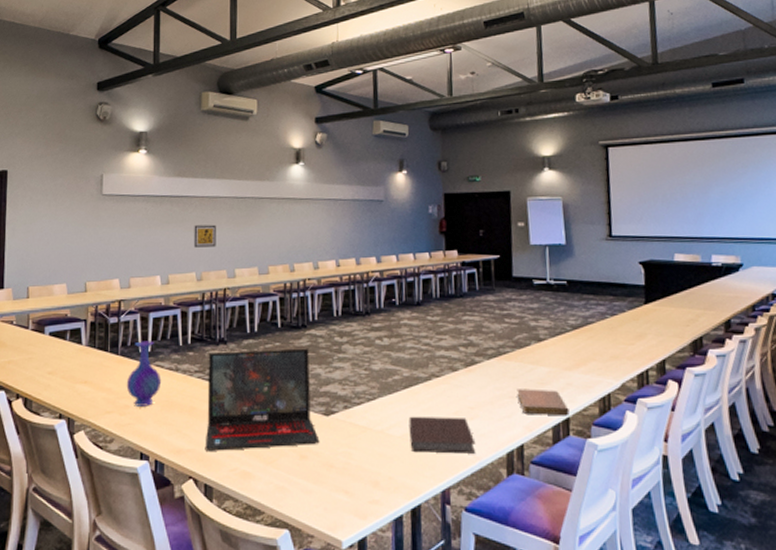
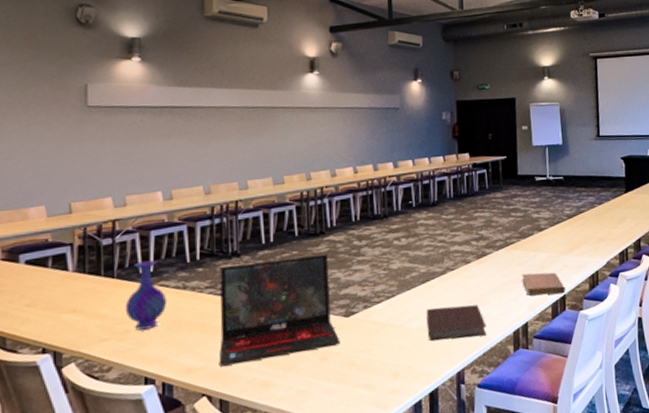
wall art: present [194,224,216,248] -> none [200,135,226,160]

